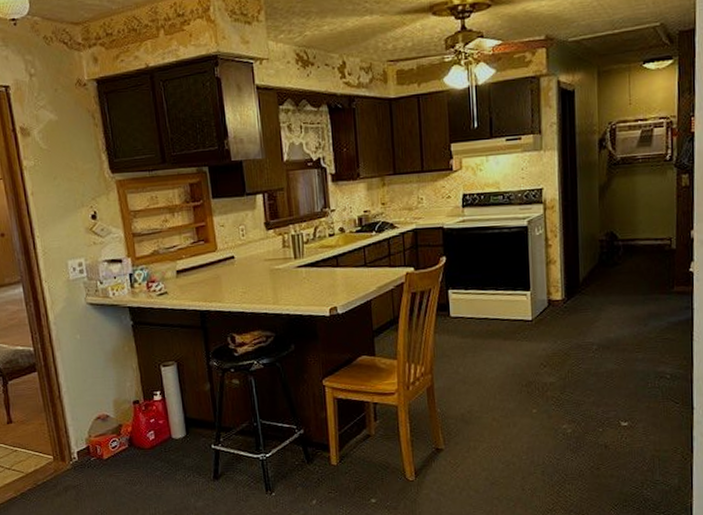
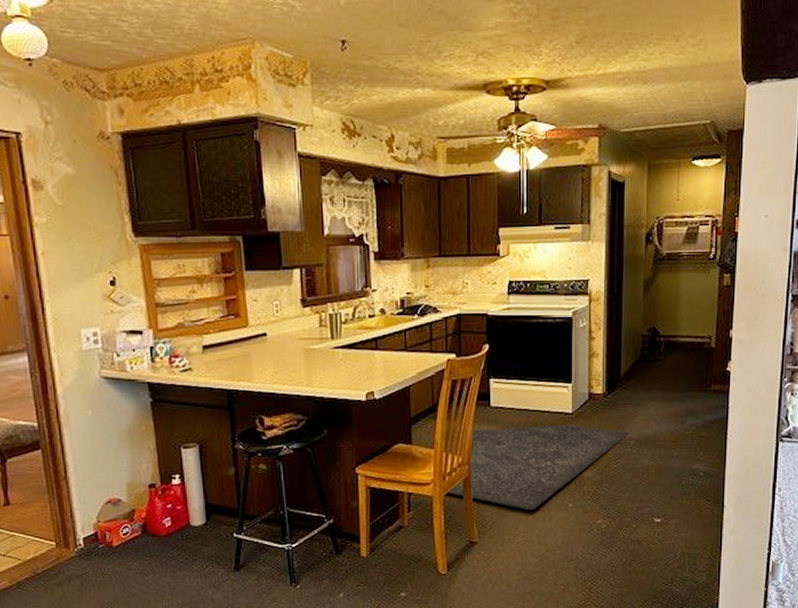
rug: none [410,331,591,417] -> present [446,424,629,511]

